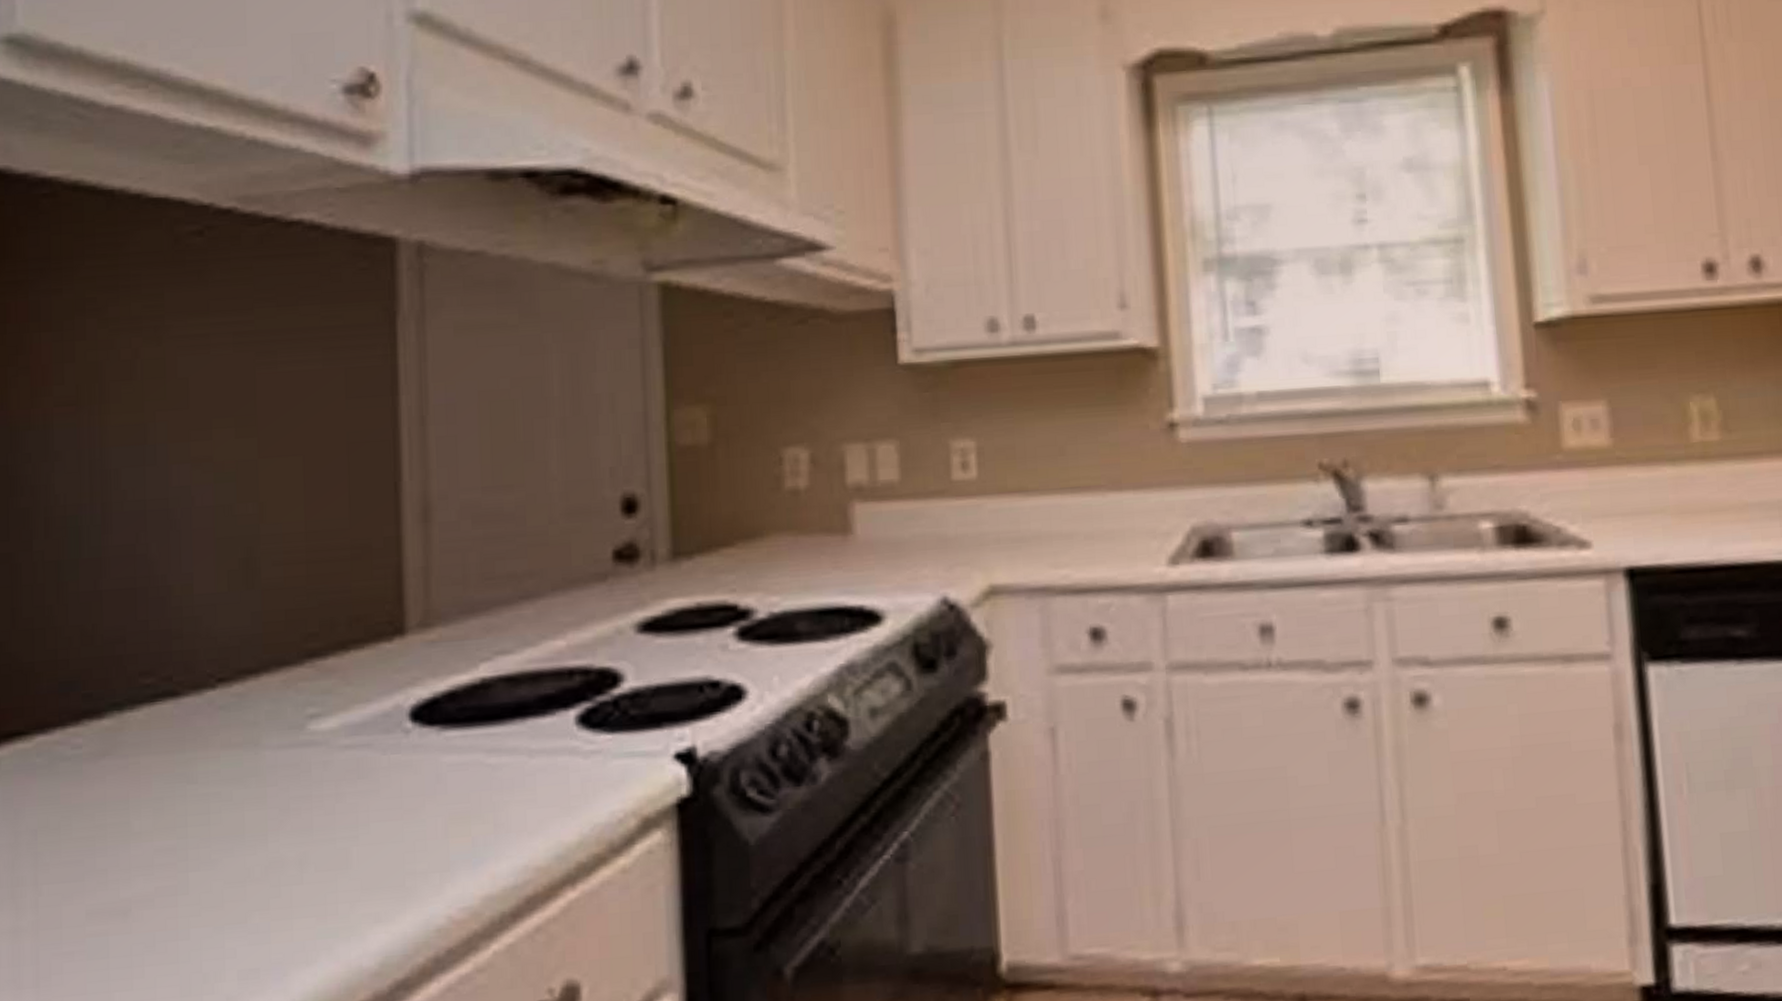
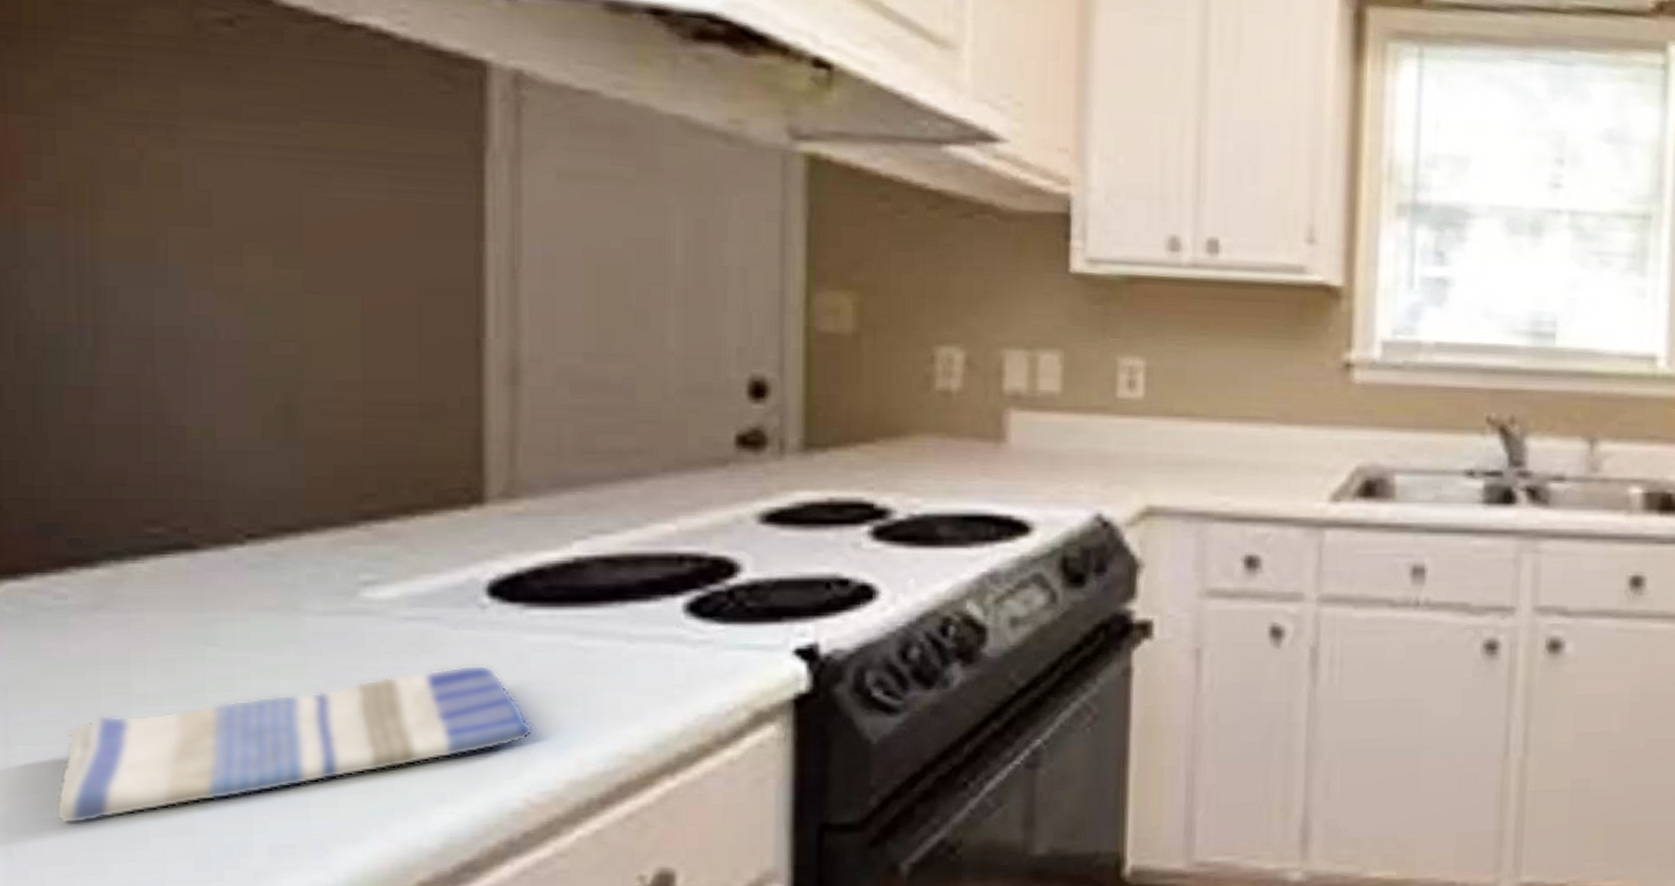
dish towel: none [71,786,454,957] -> present [54,664,535,825]

